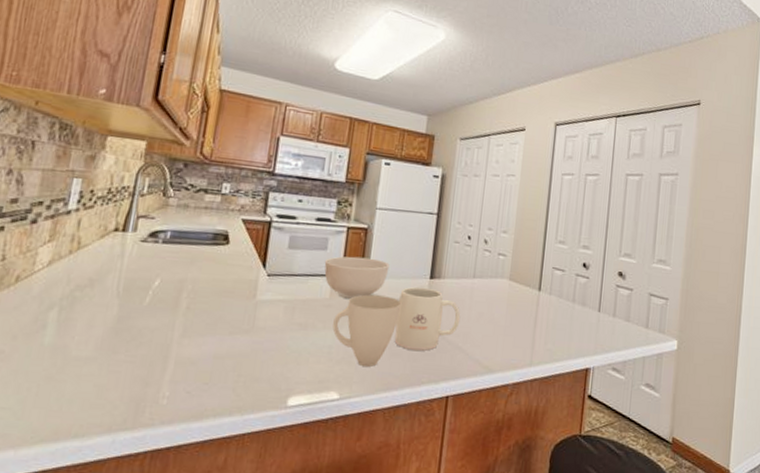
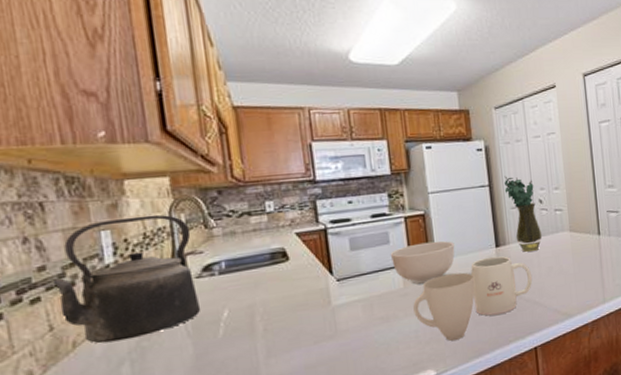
kettle: none [16,169,150,286] -> present [50,214,201,344]
vase: none [451,208,482,292] -> present [504,176,543,252]

